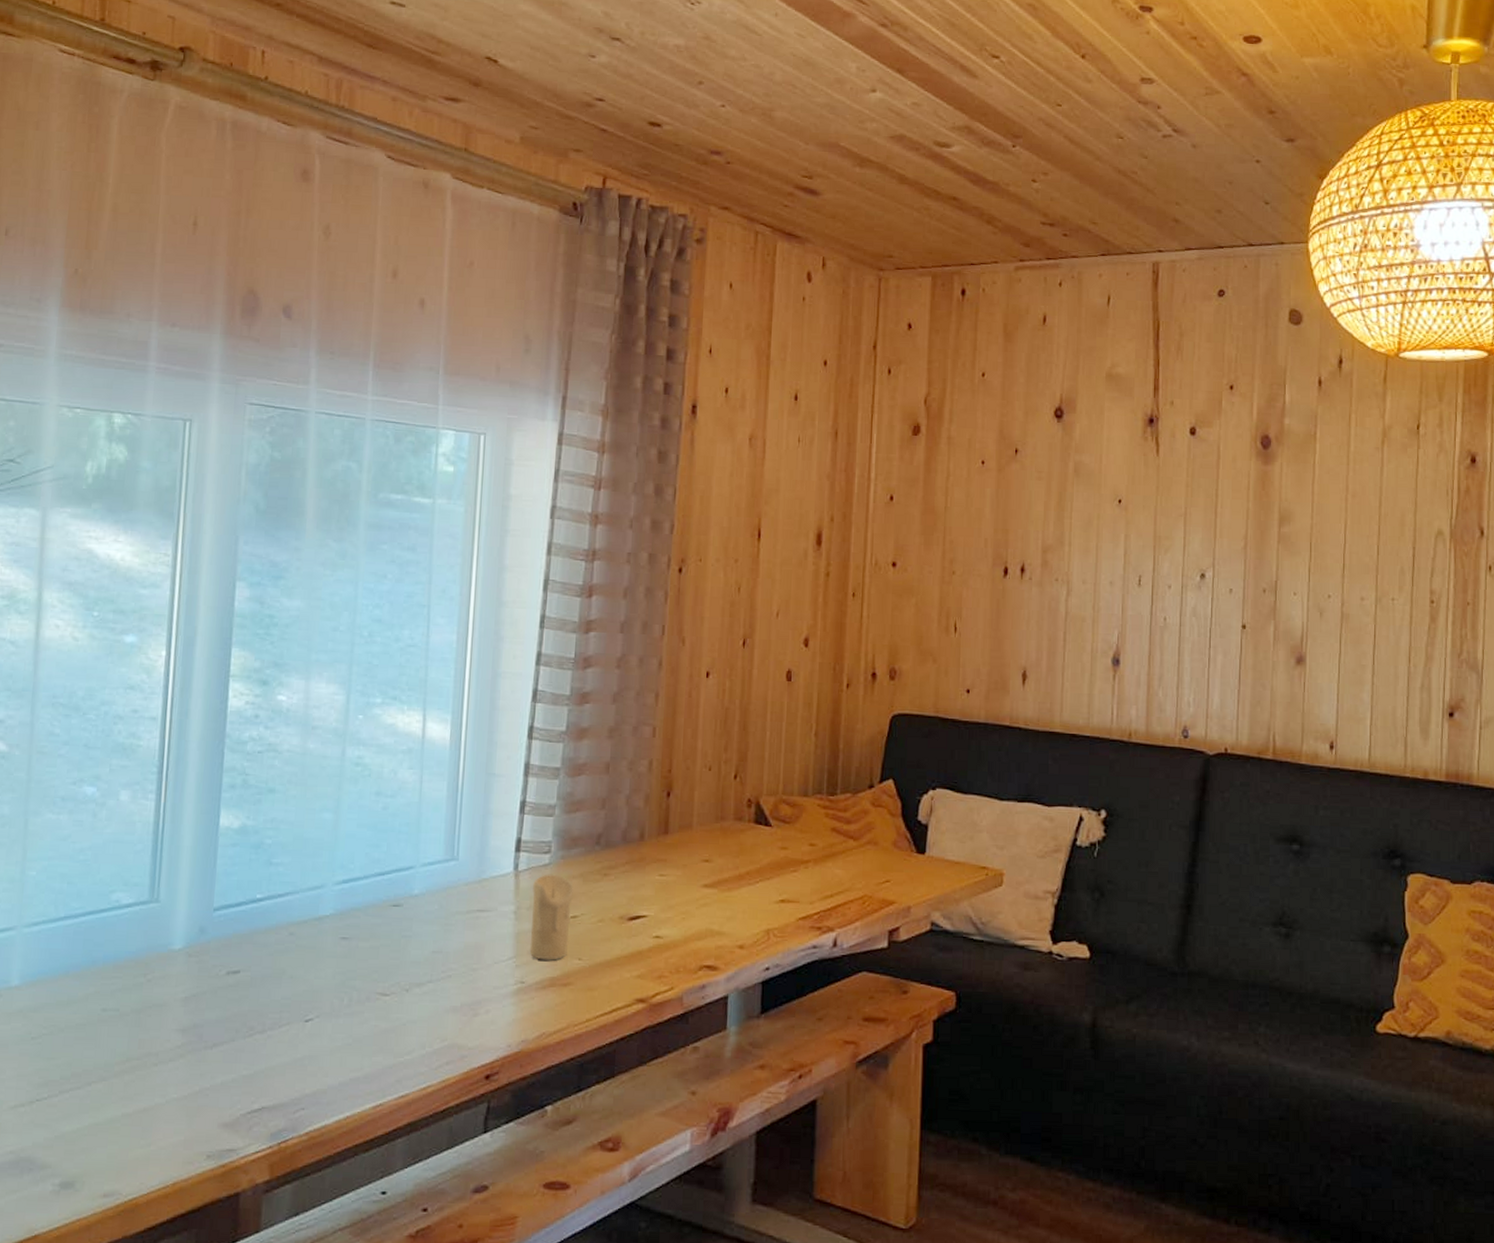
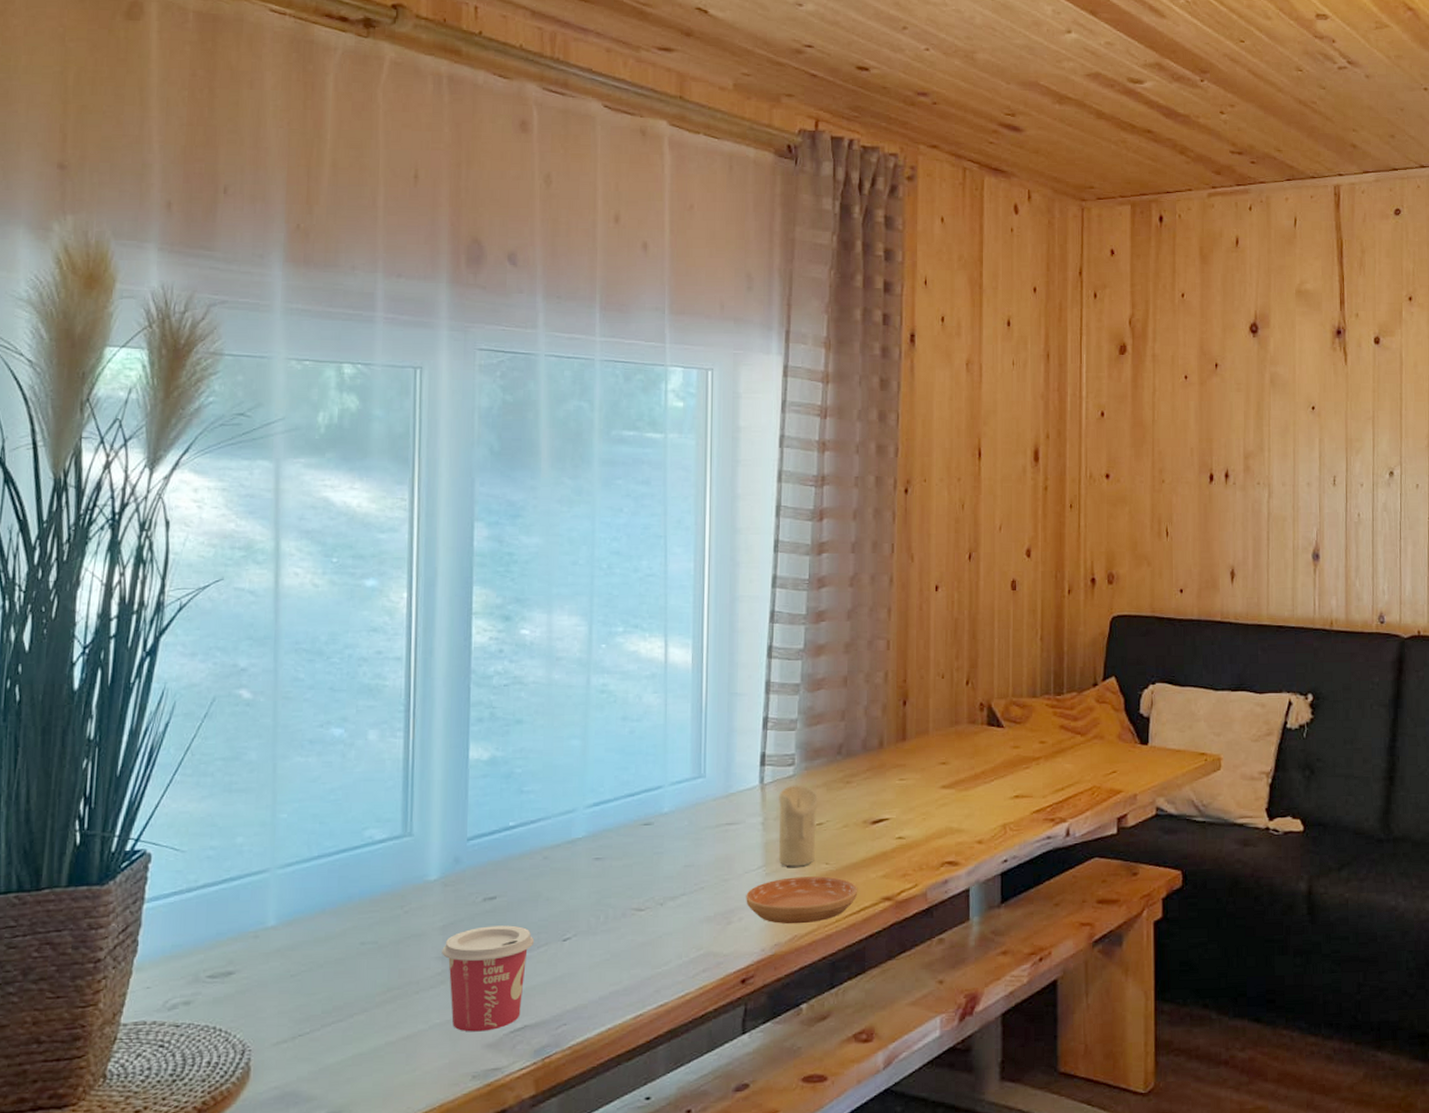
cup: none [182,1001,276,1110] -> present [442,925,535,1032]
saucer: none [494,971,611,1021] -> present [746,876,858,925]

